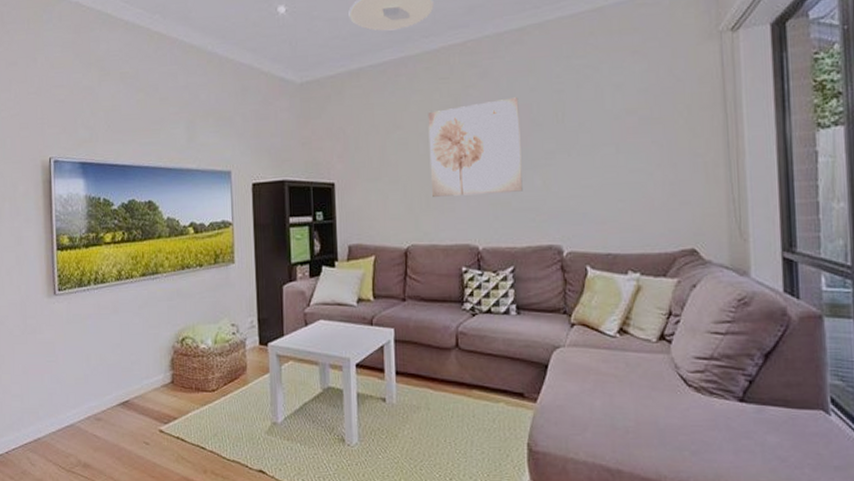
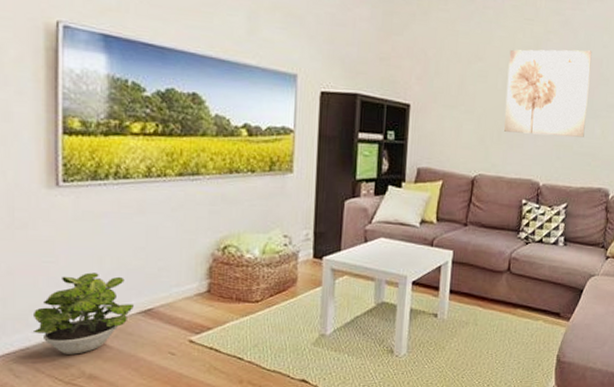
potted plant: none [42,369,114,444] -> present [32,272,134,355]

